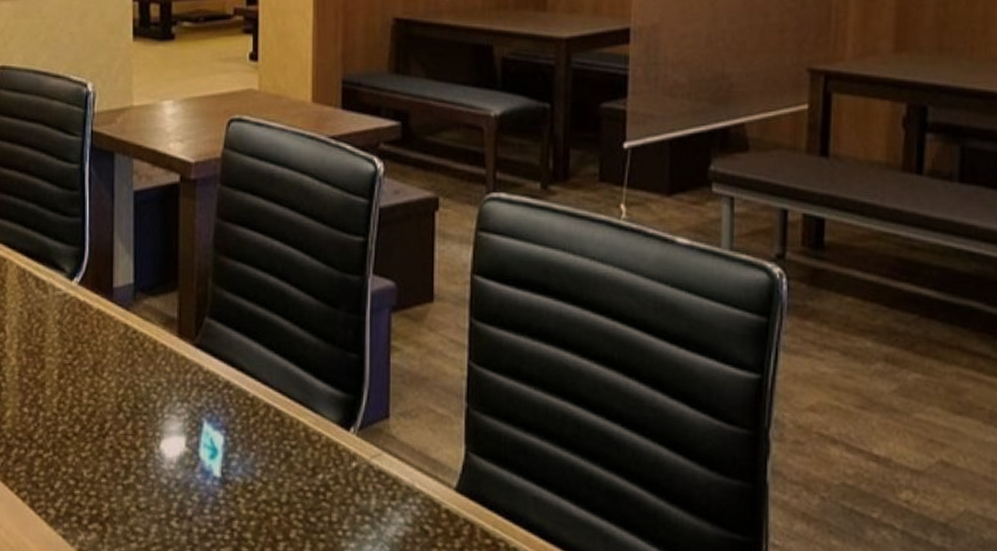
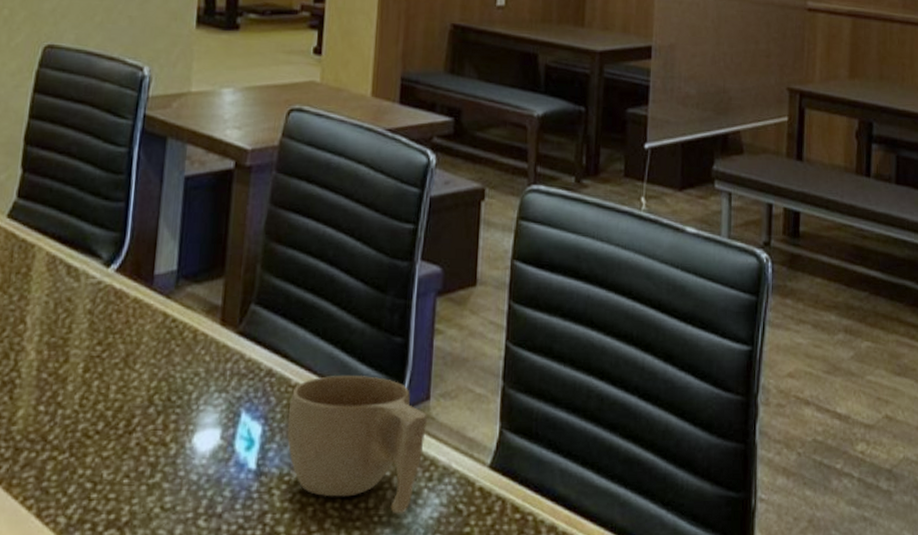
cup: none [249,389,387,529] -> present [287,375,427,513]

